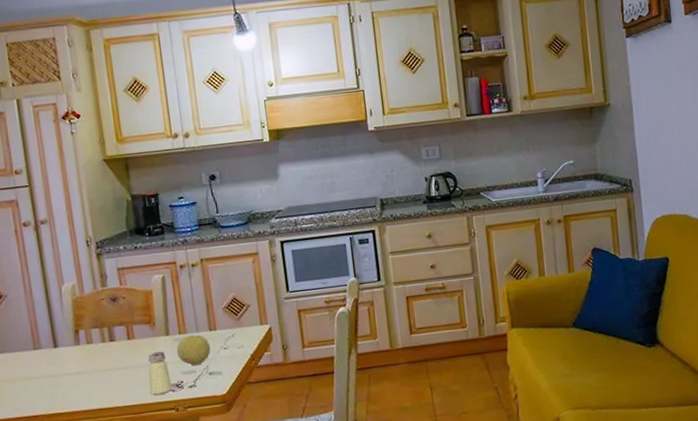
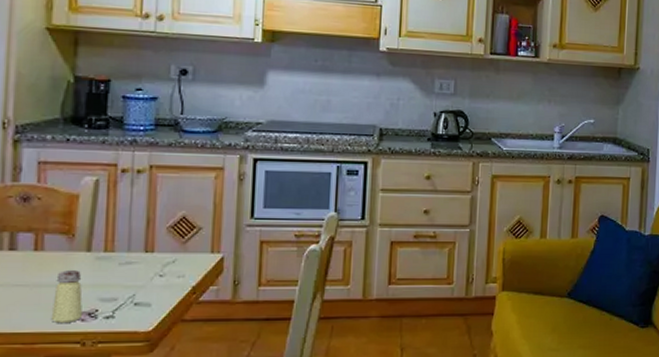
apple: present [176,335,211,365] -> none [97,255,143,292]

